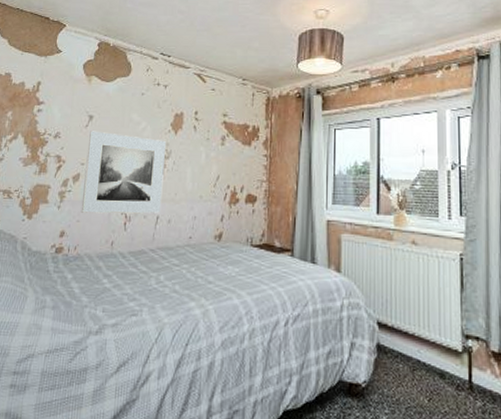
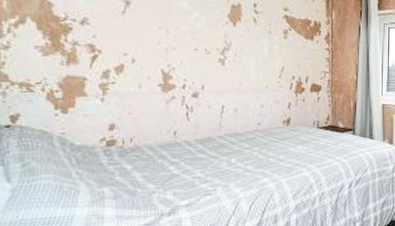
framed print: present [80,131,166,214] -> none [128,18,226,105]

